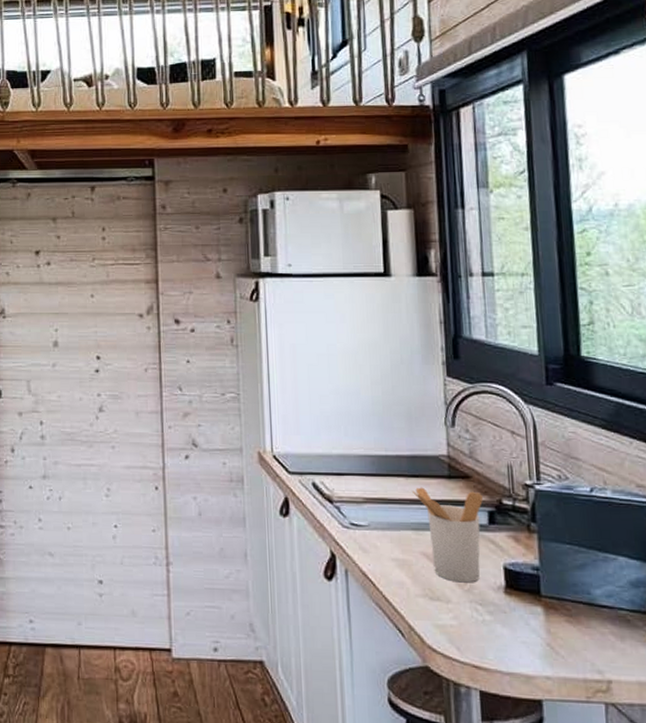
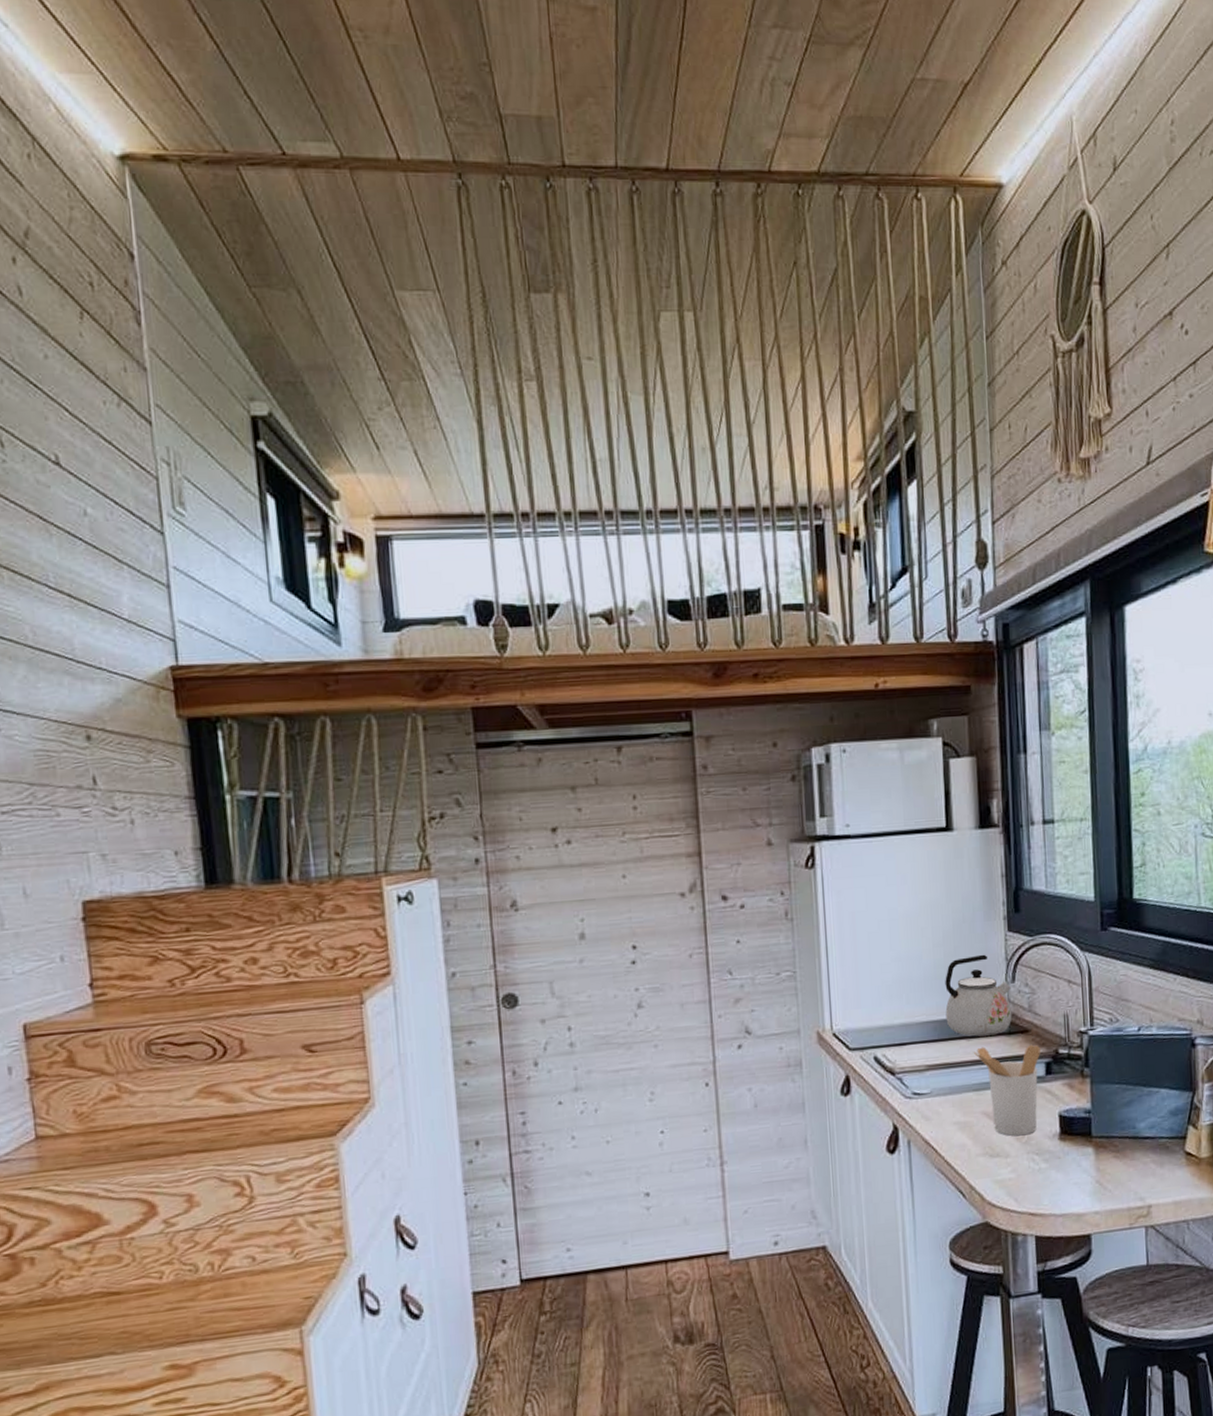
kettle: none [383,396,453,477] -> present [945,954,1012,1037]

